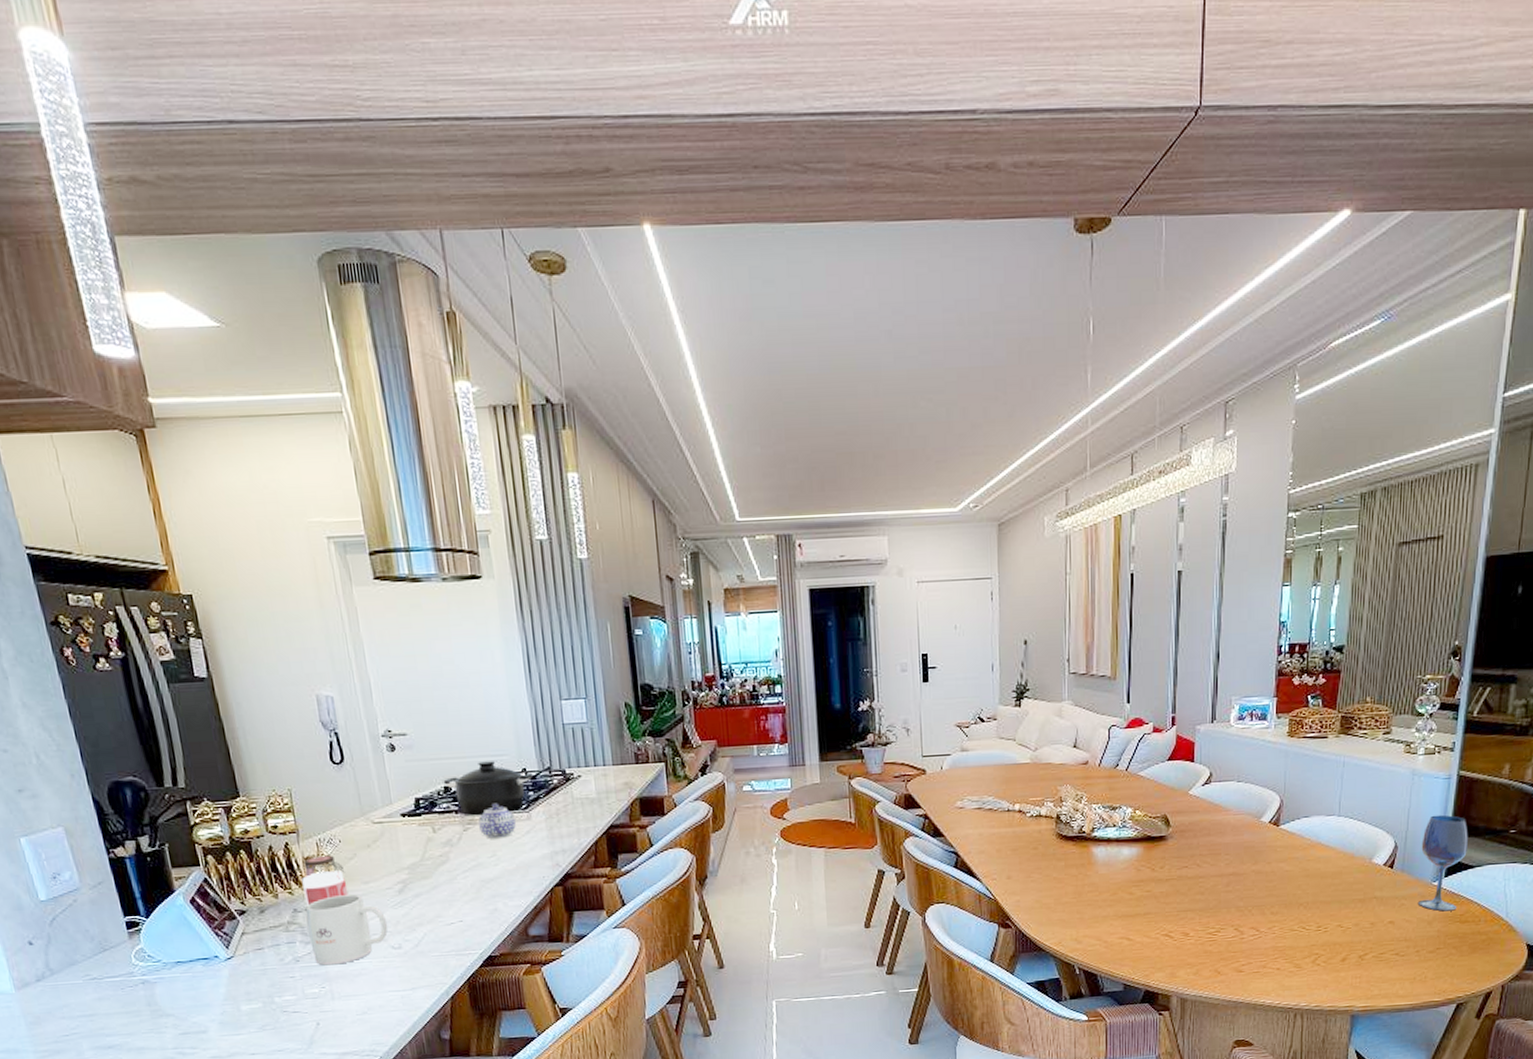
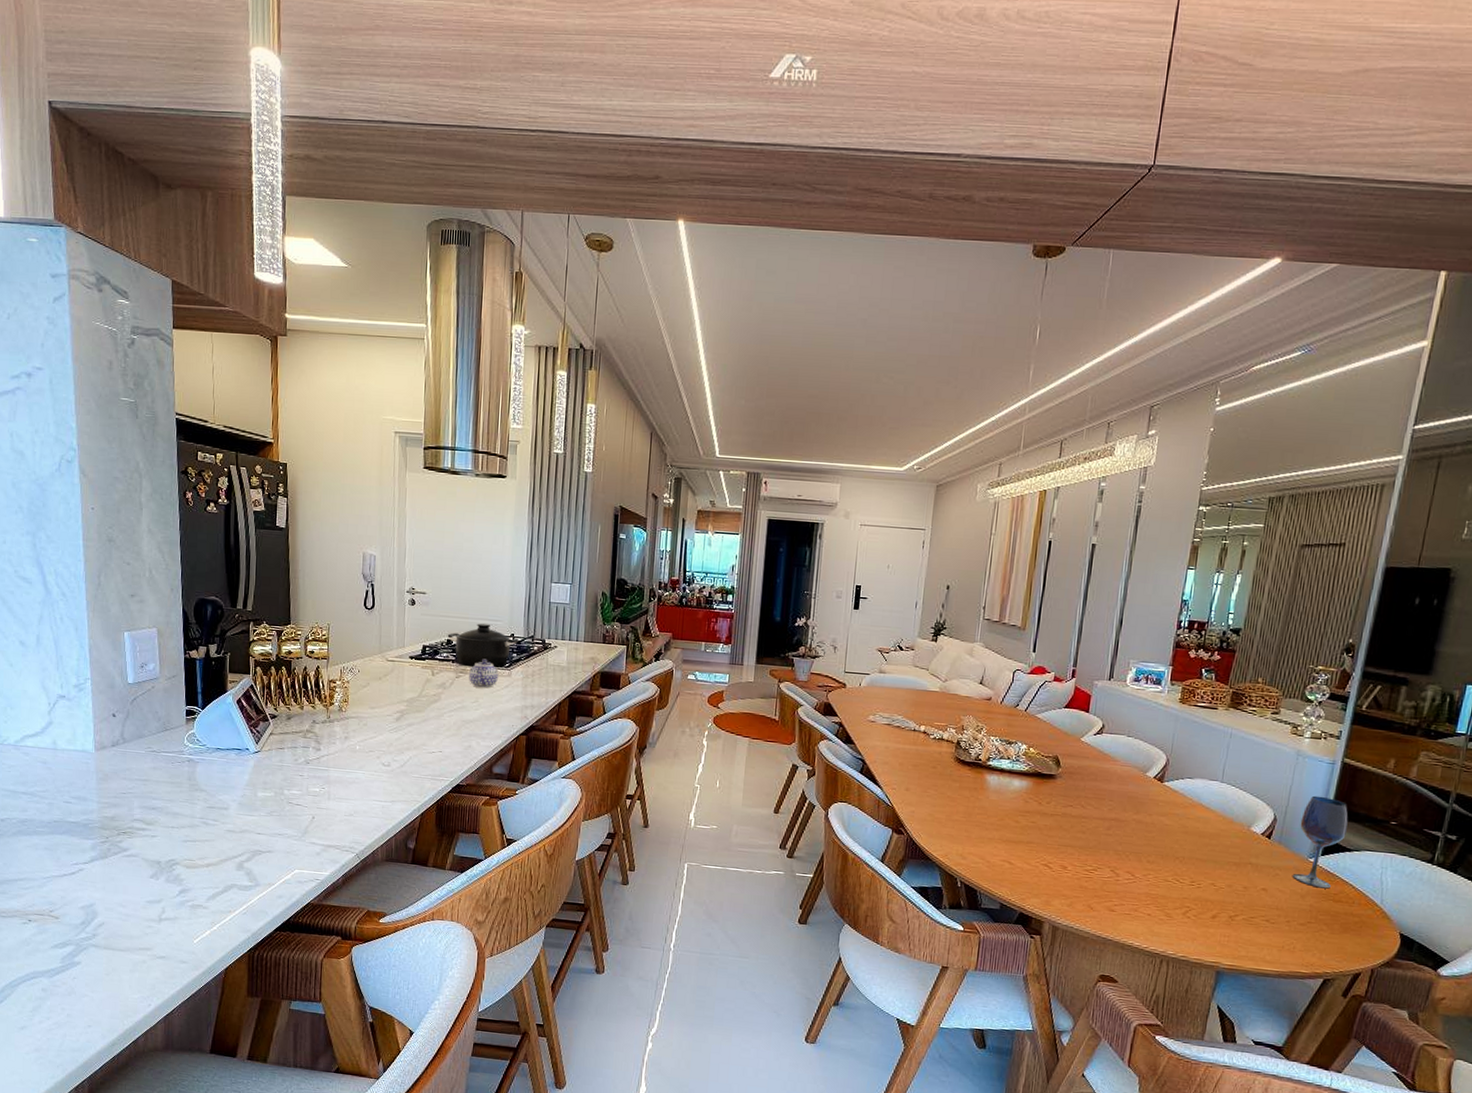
jar: present [302,855,349,906] -> none [323,680,358,720]
mug: present [305,894,388,966] -> none [320,714,383,772]

